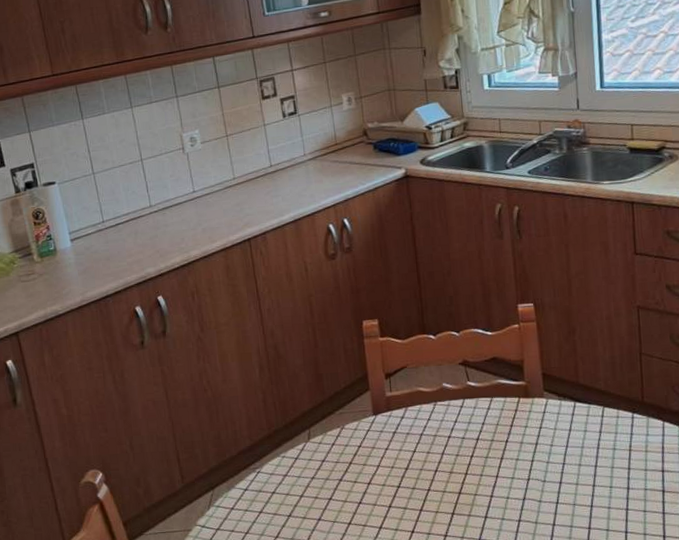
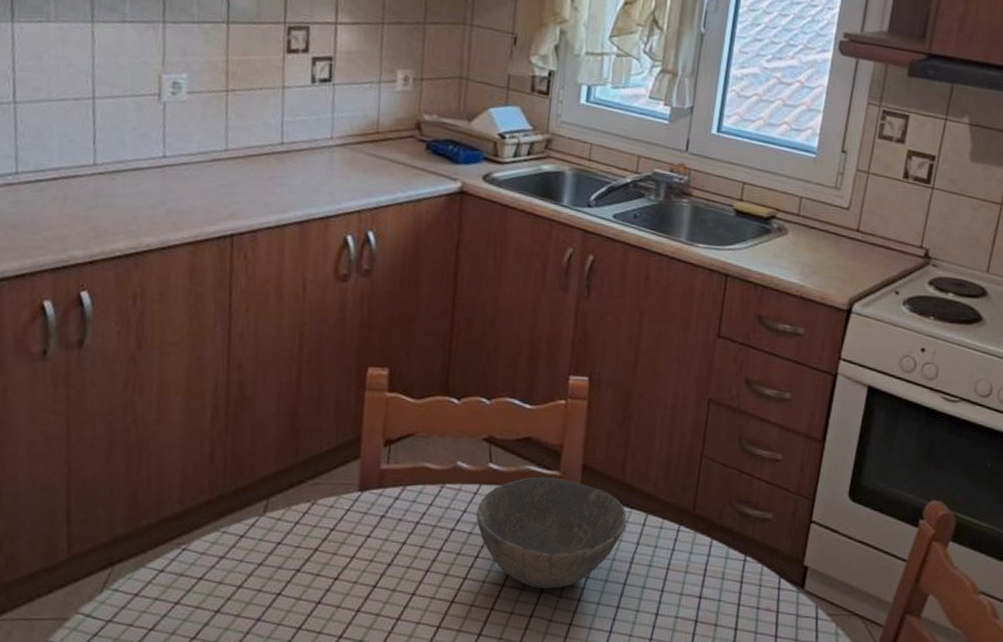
bowl: none [465,386,588,476] -> present [476,476,627,589]

